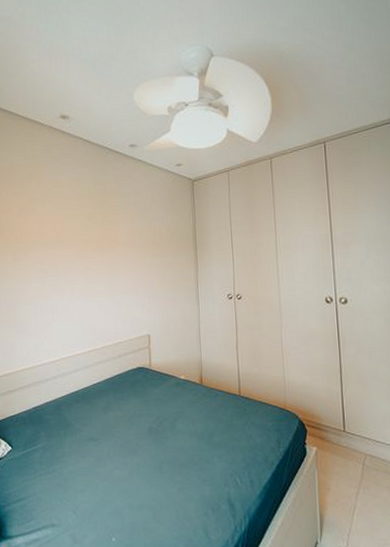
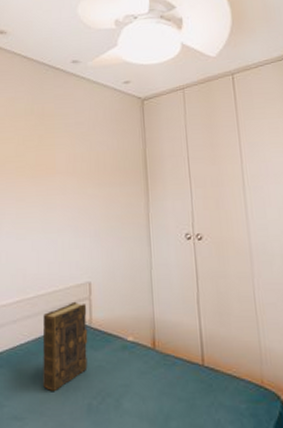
book: none [111,350,148,418] -> present [42,301,88,391]

